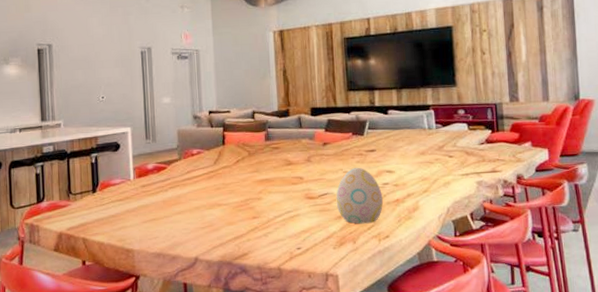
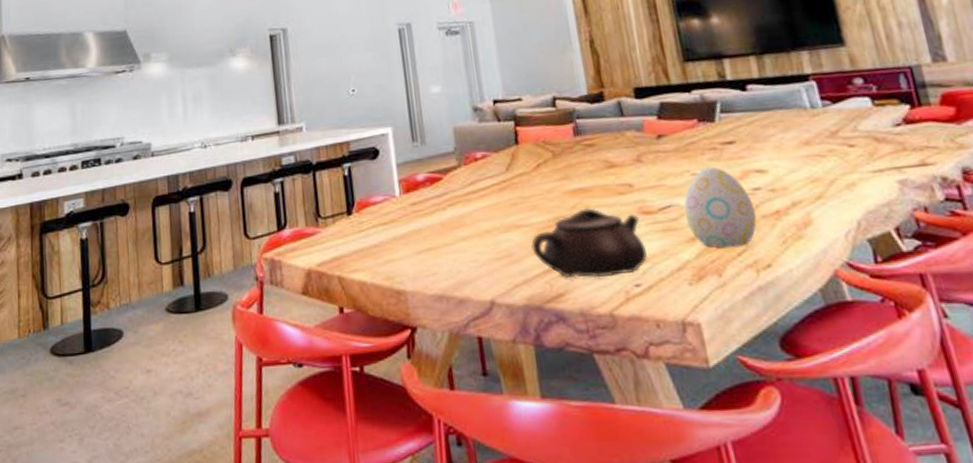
teapot: none [228,193,307,243] -> present [531,208,647,278]

